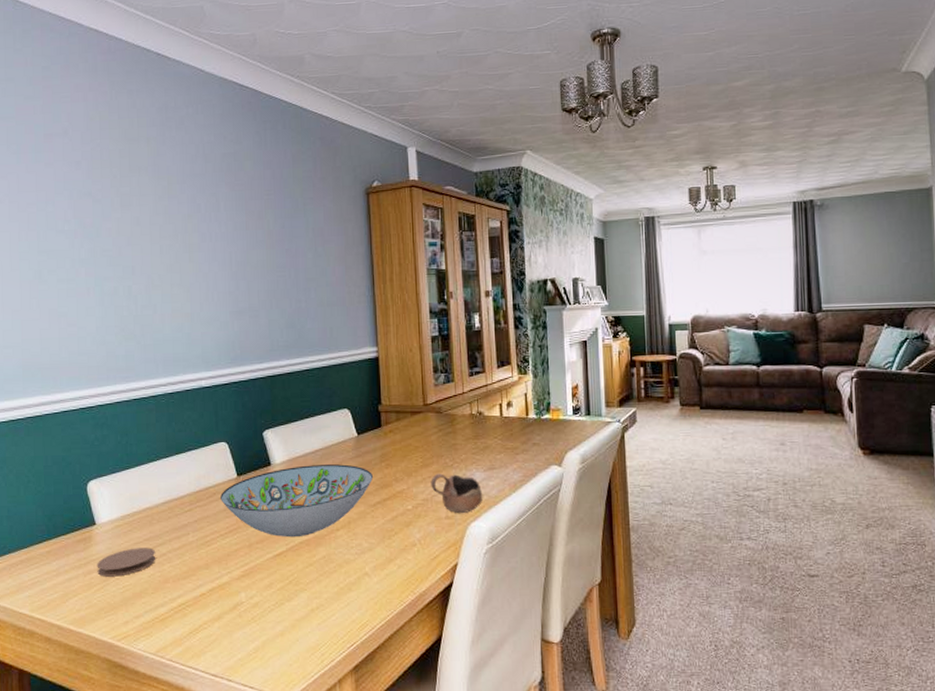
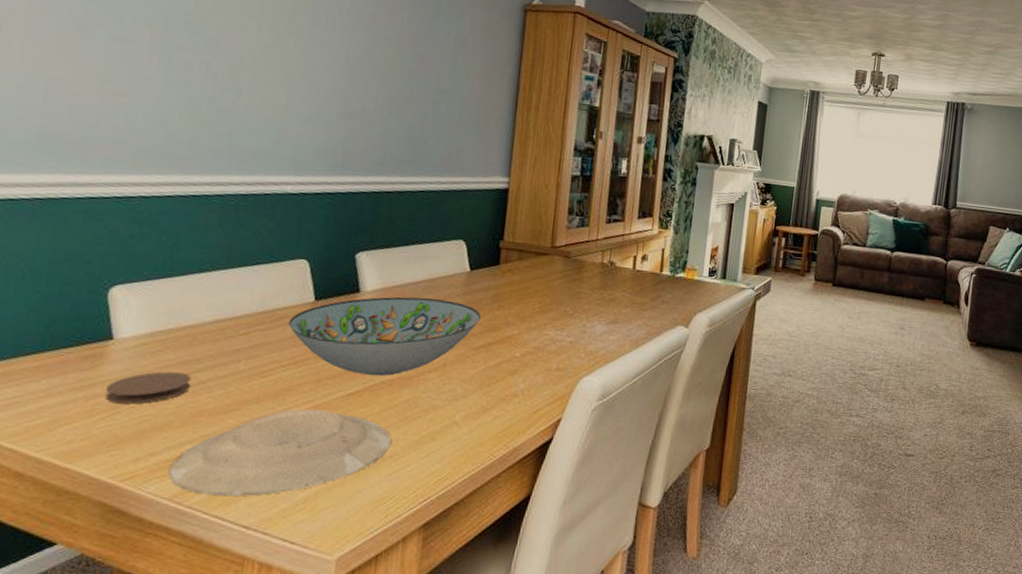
plate: none [150,571,316,650] -> present [168,409,392,497]
cup: present [430,473,483,513] -> none [545,321,601,366]

